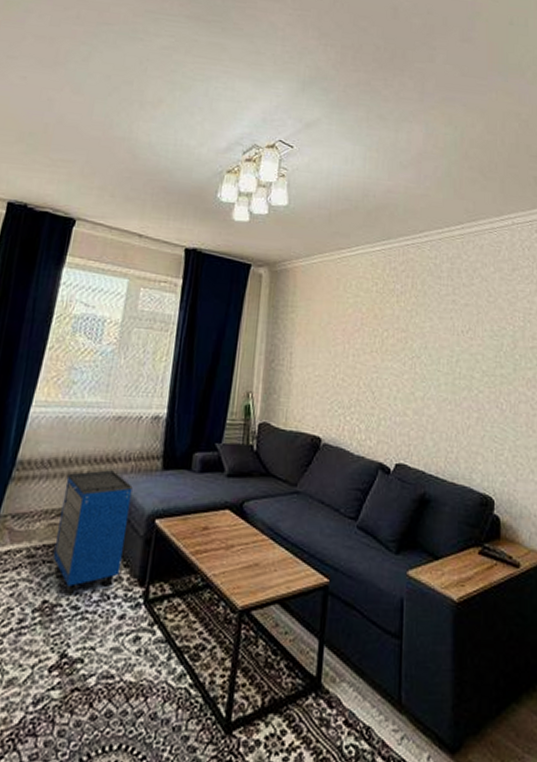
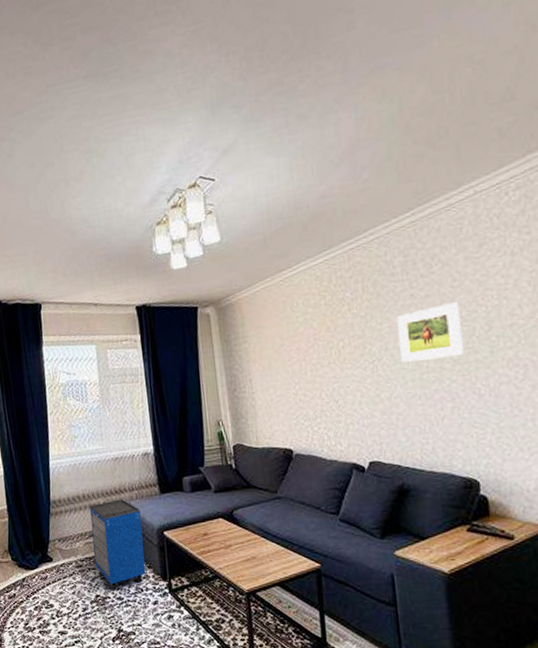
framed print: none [437,315,493,368] -> present [396,302,465,363]

